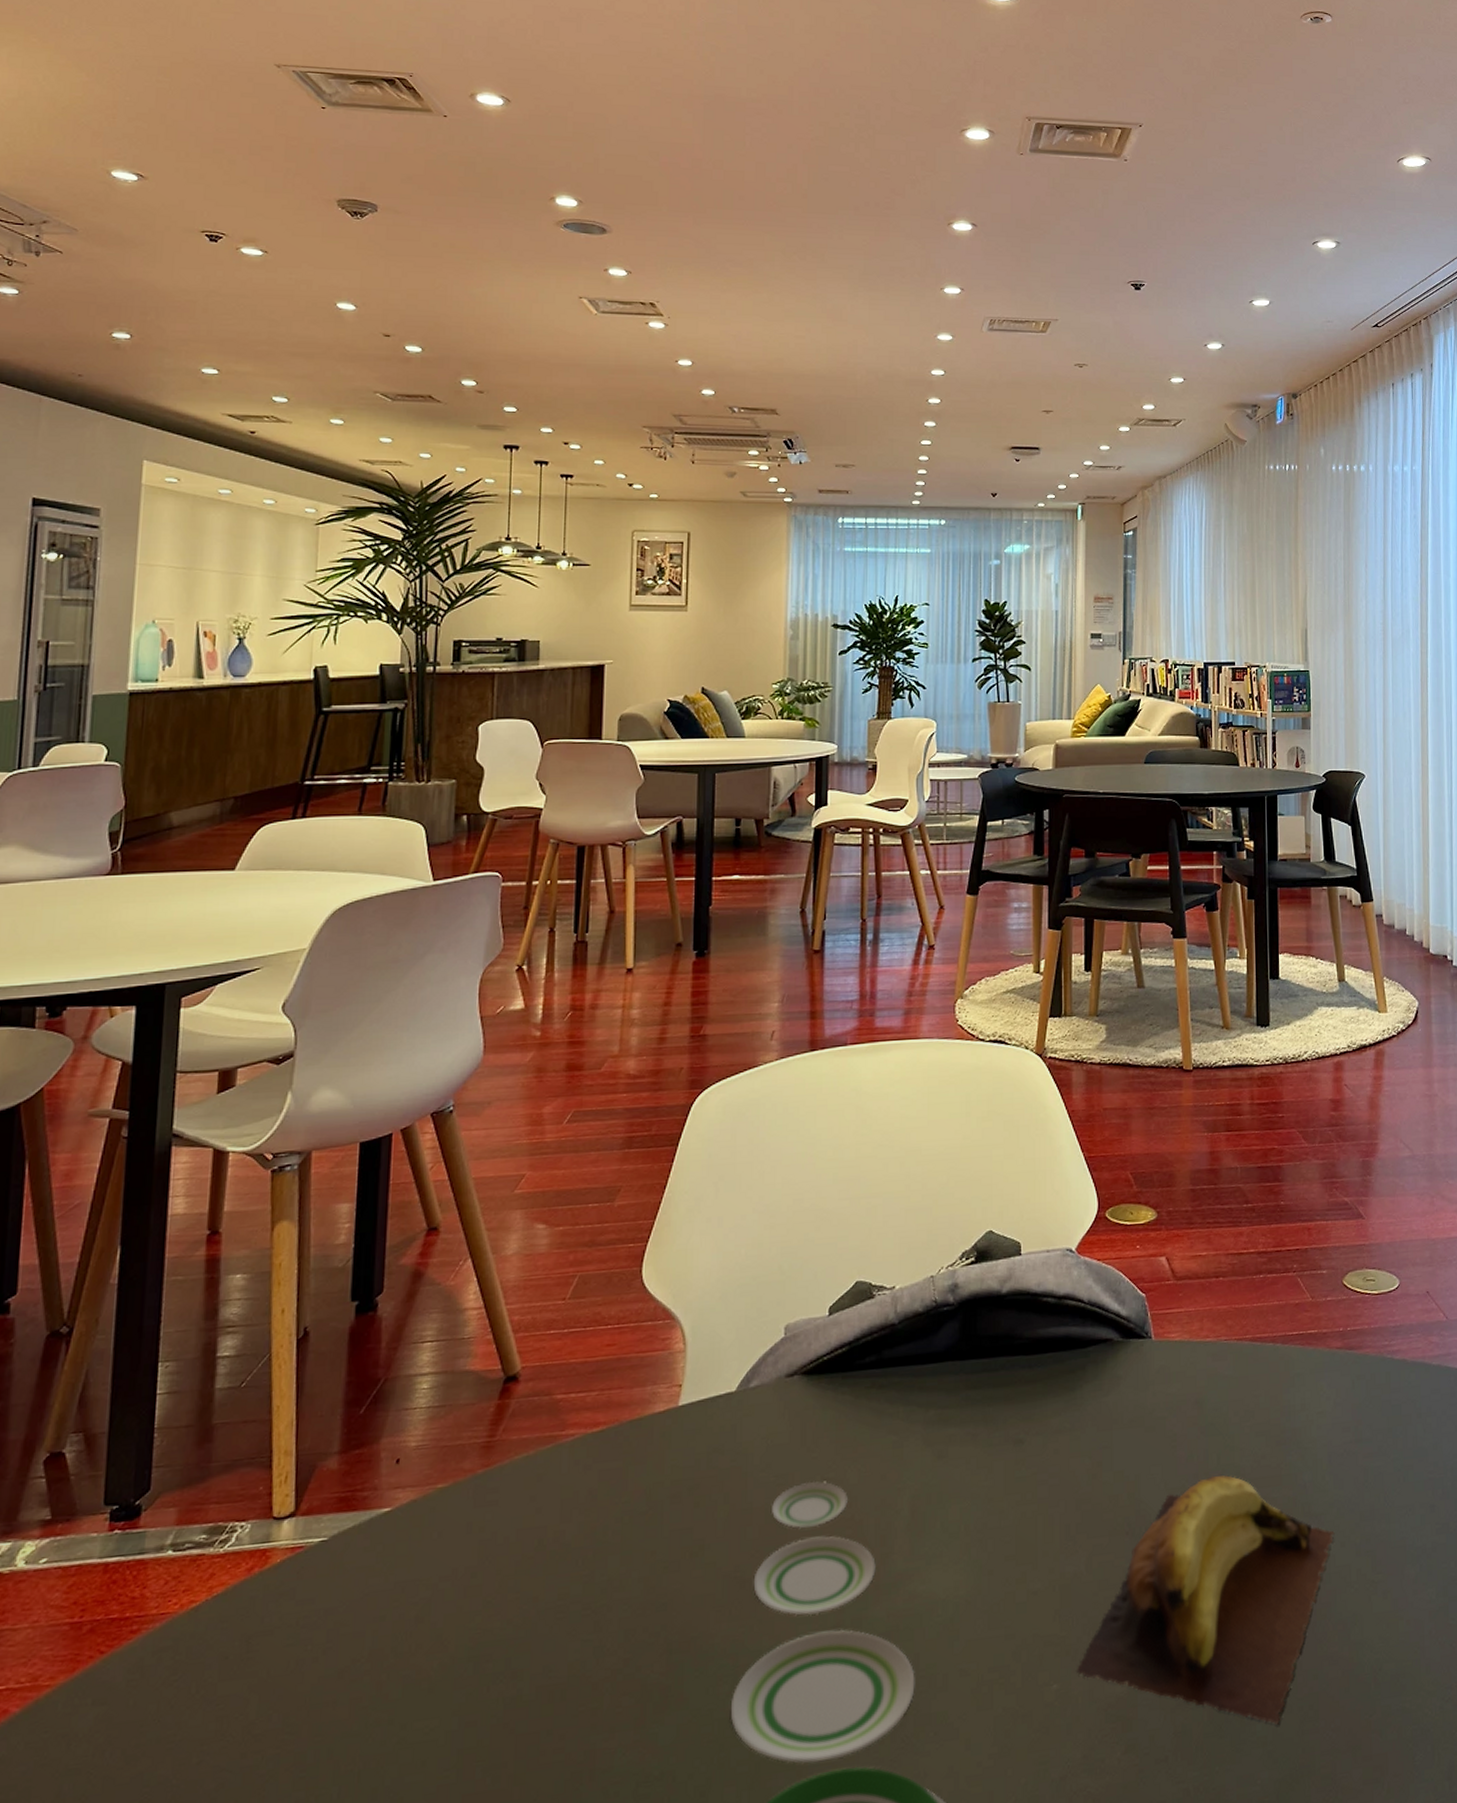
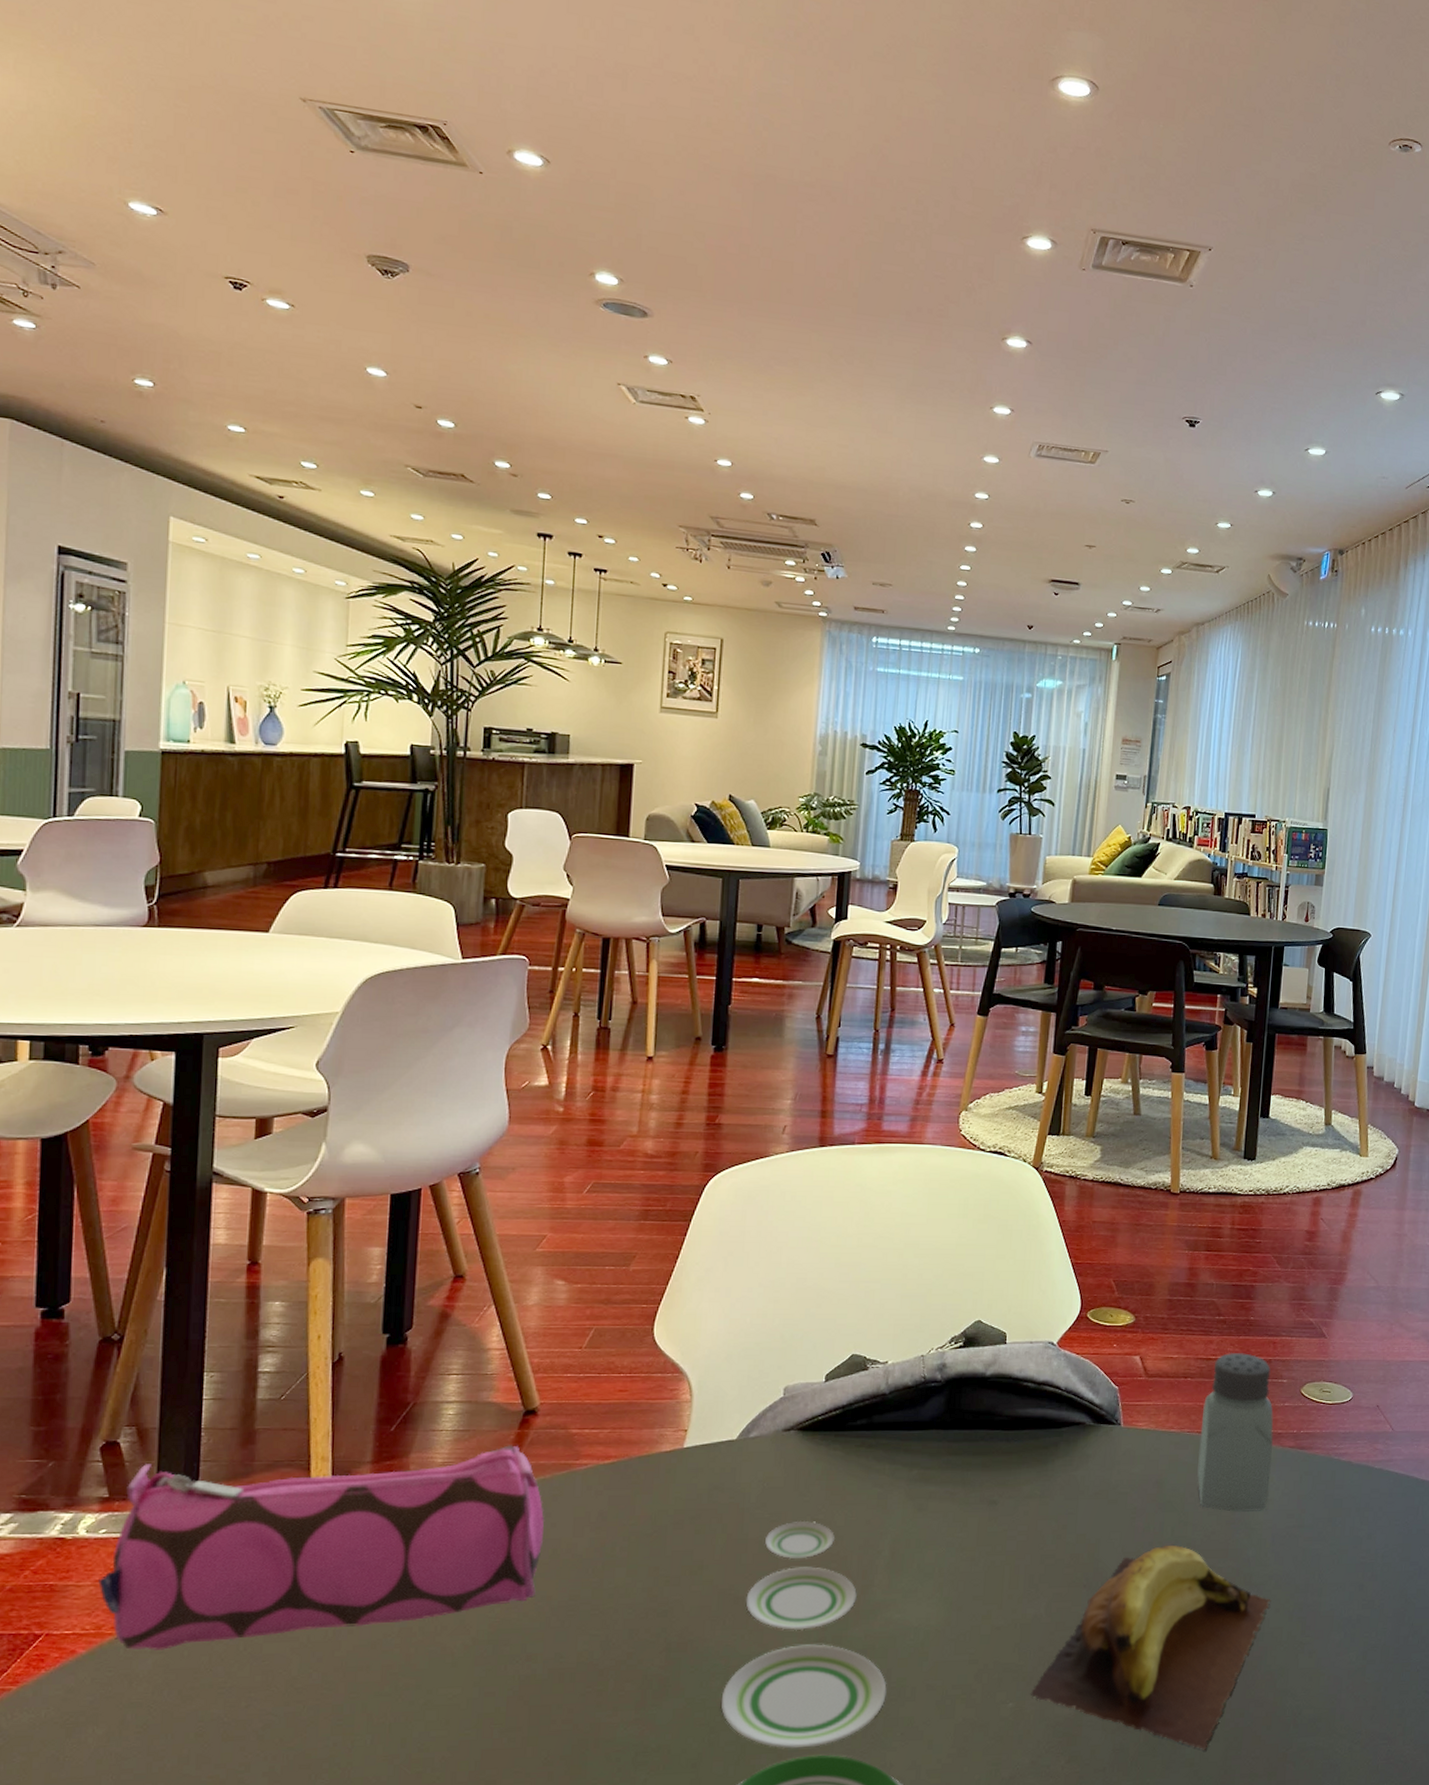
pencil case: none [36,1419,529,1704] -> present [98,1445,545,1650]
saltshaker: none [1238,1243,1320,1429] -> present [1197,1352,1274,1512]

